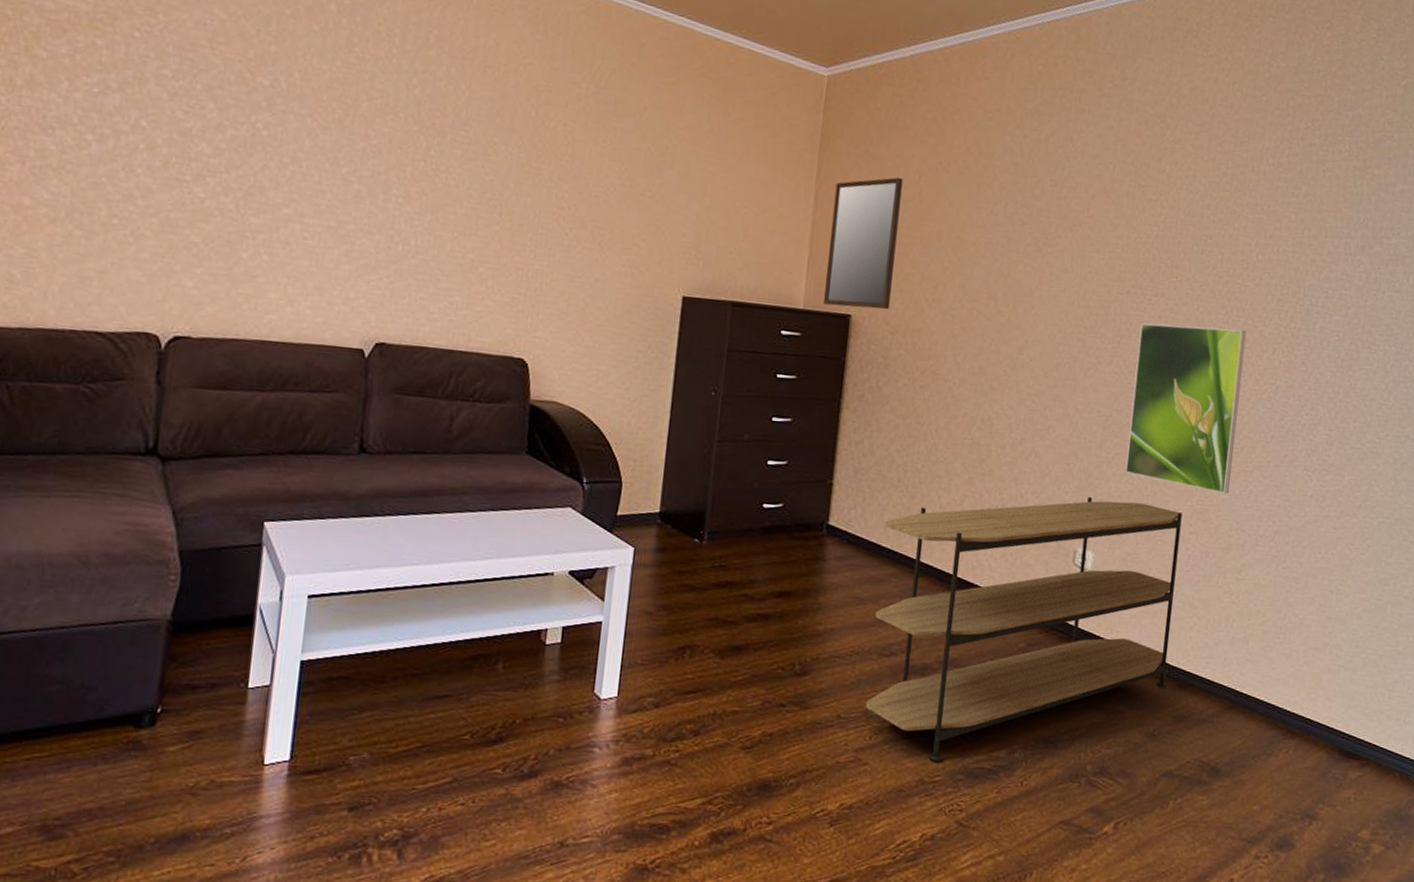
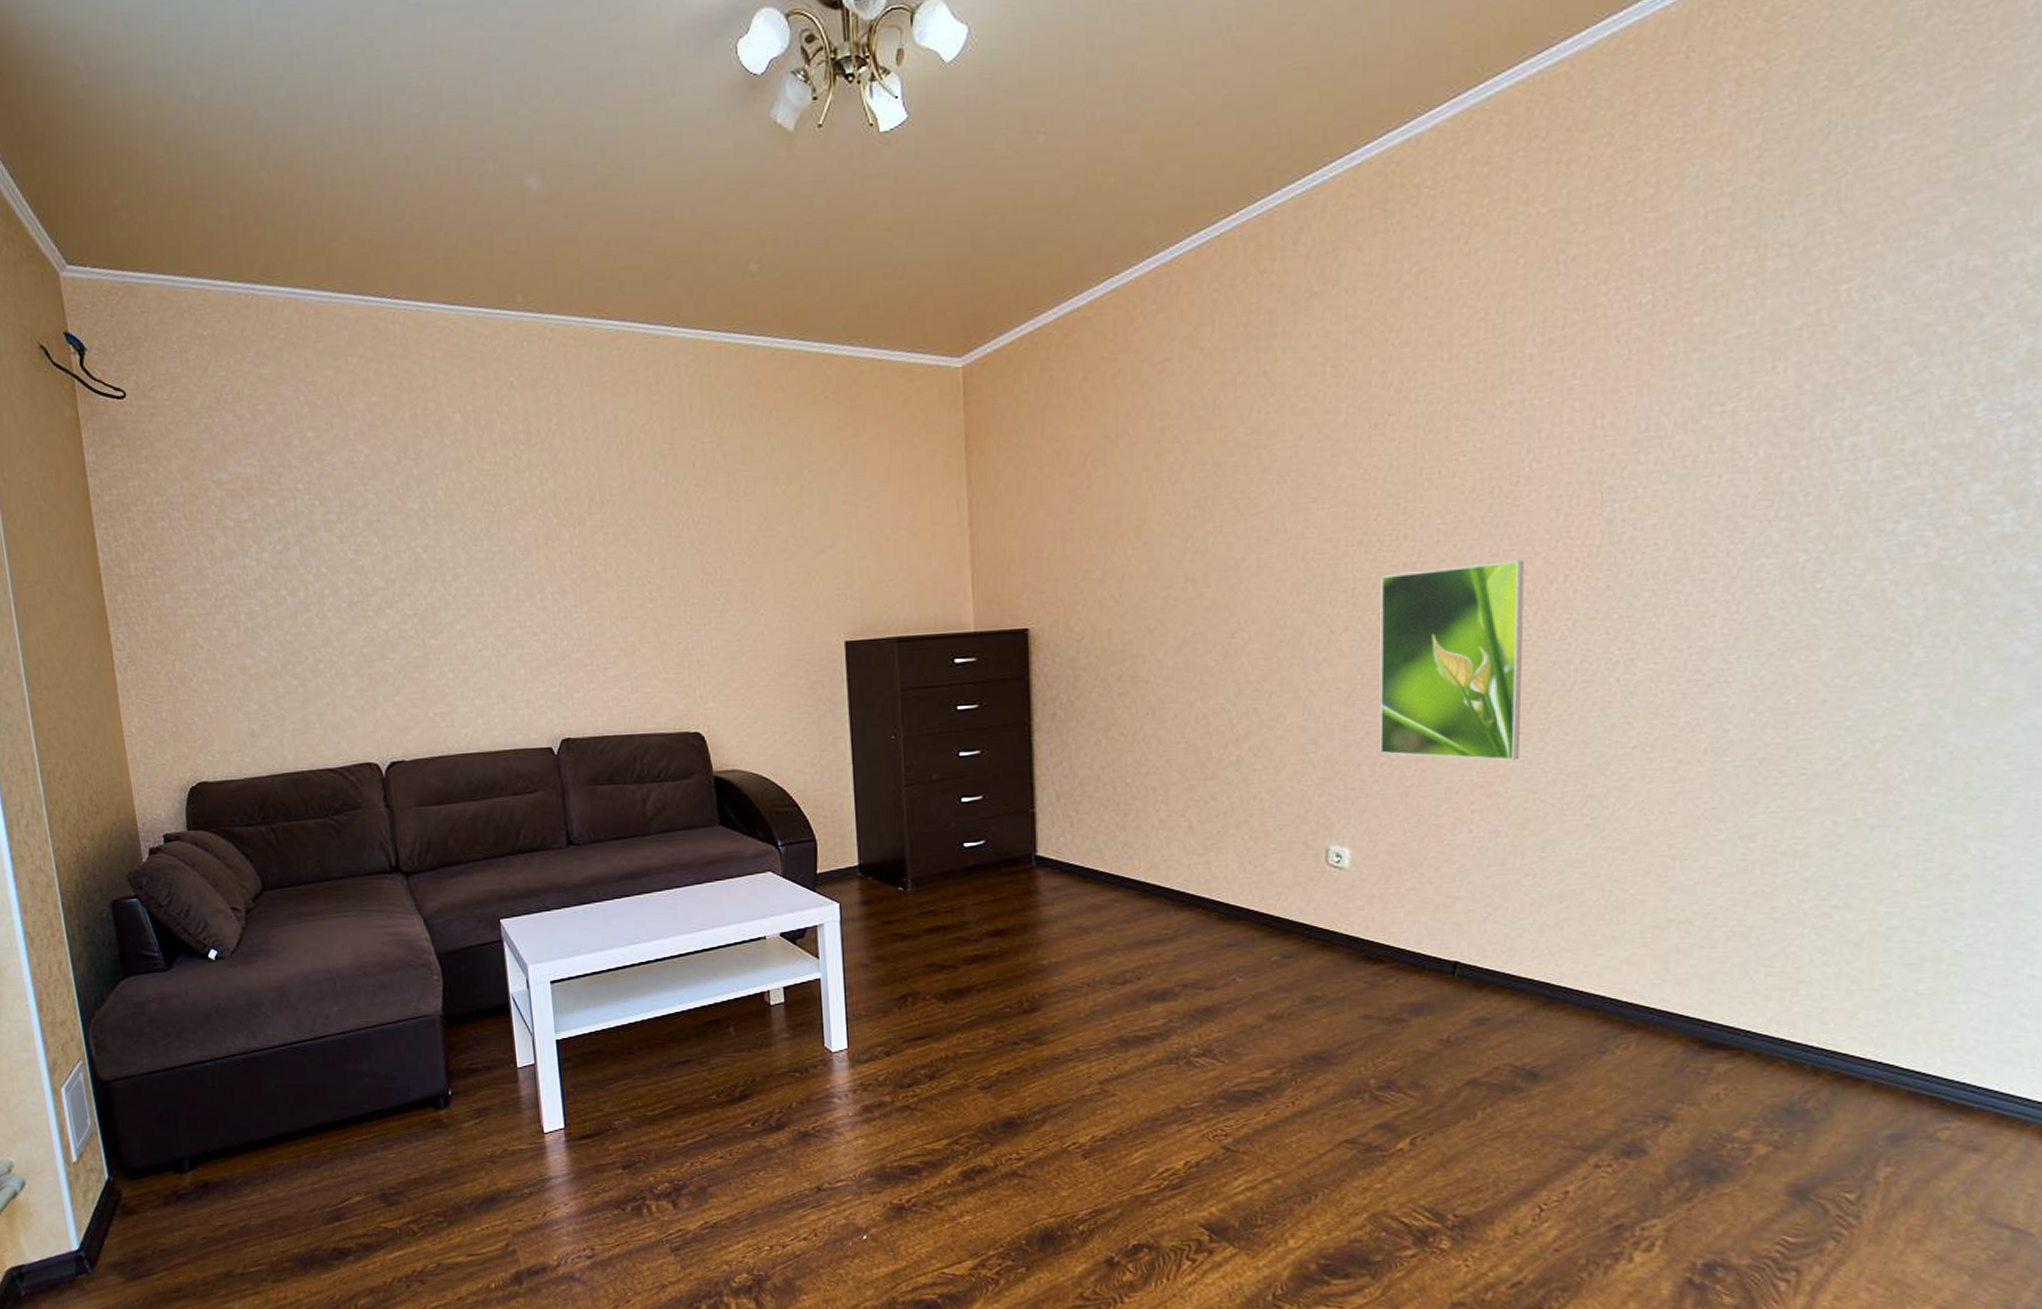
home mirror: present [824,177,903,310] -> none [990,465,1071,622]
shelving unit: present [865,497,1183,762] -> none [1098,785,1460,1088]

